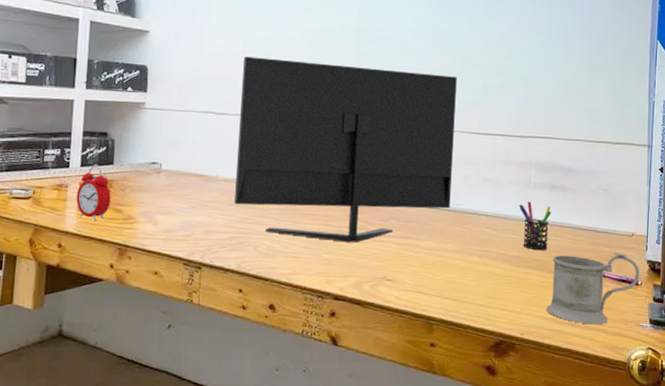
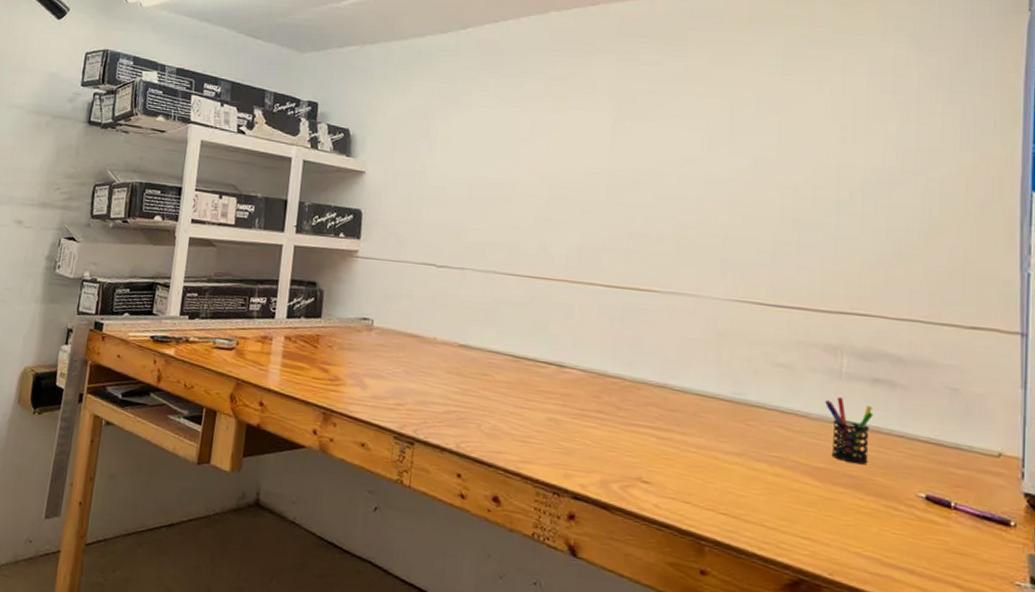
alarm clock: present [76,165,111,222] -> none [280,317,318,380]
monitor: present [233,56,457,243] -> none [453,201,737,431]
mug: present [546,253,640,325] -> none [866,472,1013,576]

